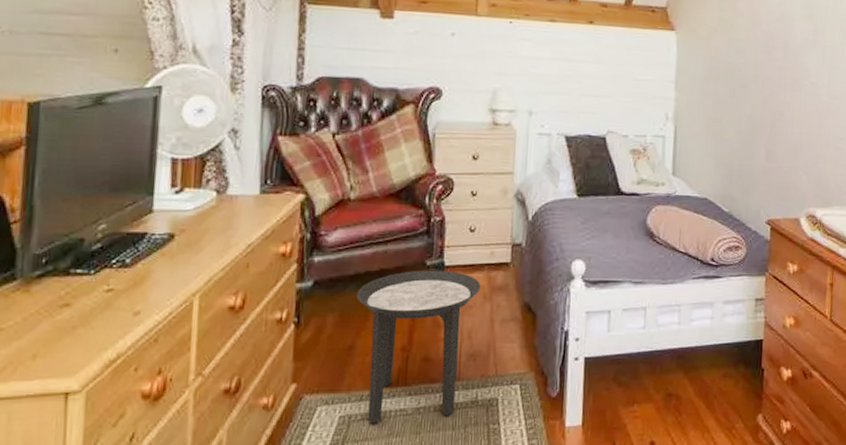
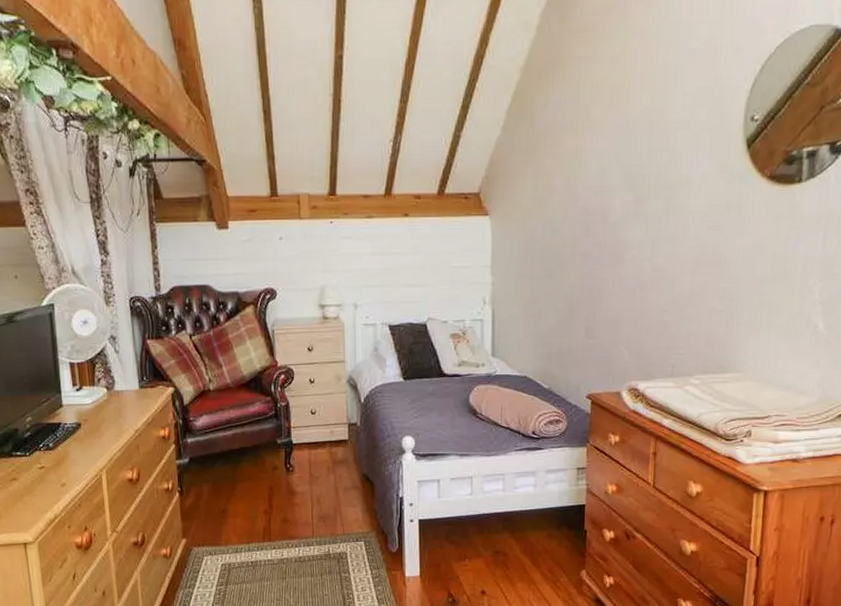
side table: present [356,270,481,424] -> none [224,447,324,570]

